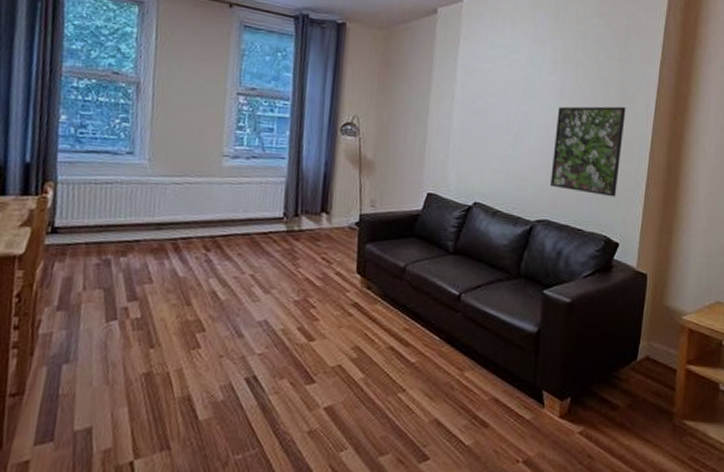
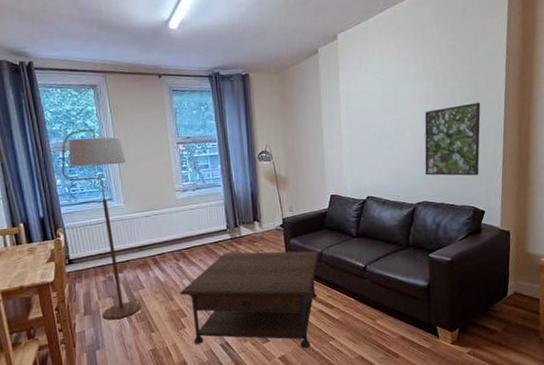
floor lamp: none [70,54,164,323] -> present [61,129,141,320]
coffee table: none [201,249,402,399] -> present [180,251,319,348]

